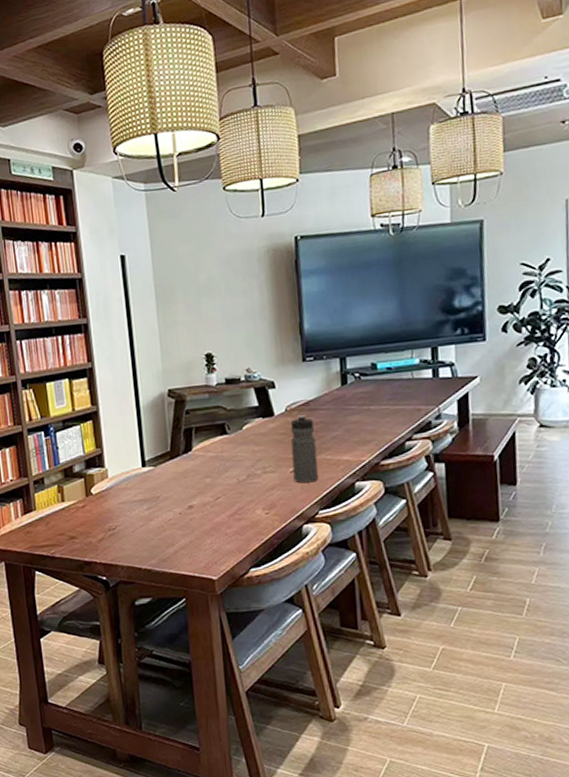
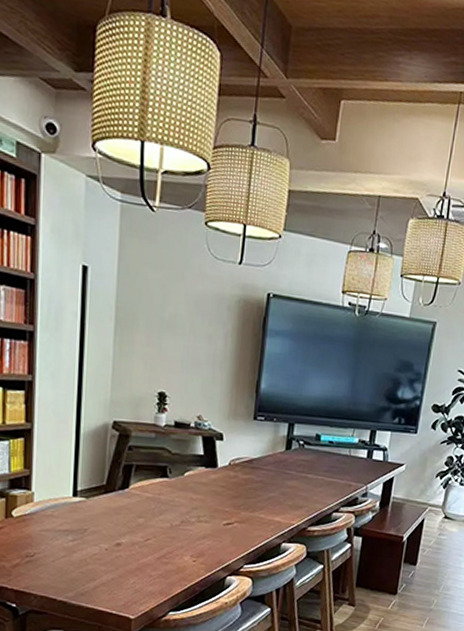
water bottle: present [290,414,319,484] -> none [226,470,254,538]

